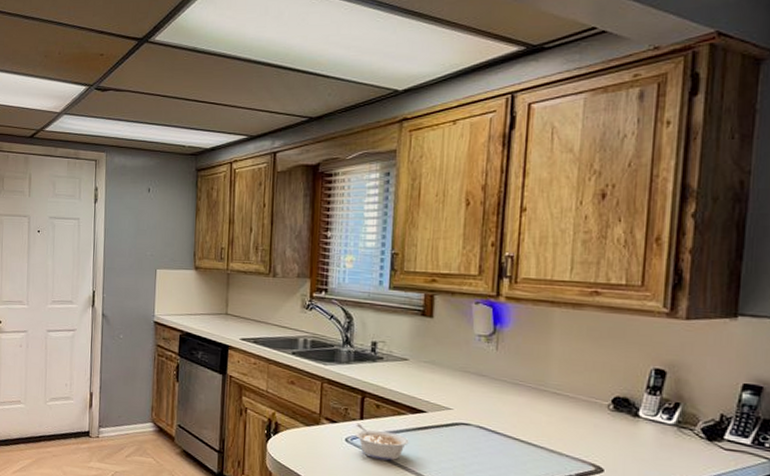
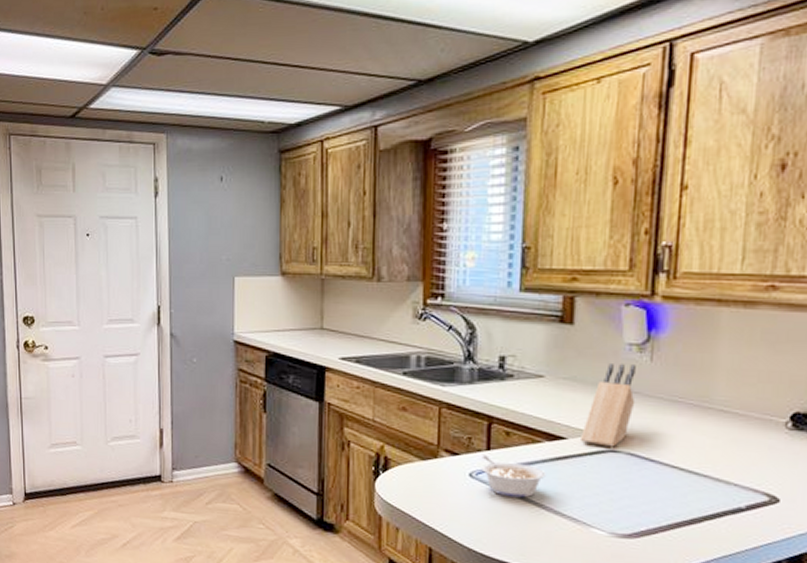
knife block: none [438,350,484,421] -> present [581,362,636,447]

